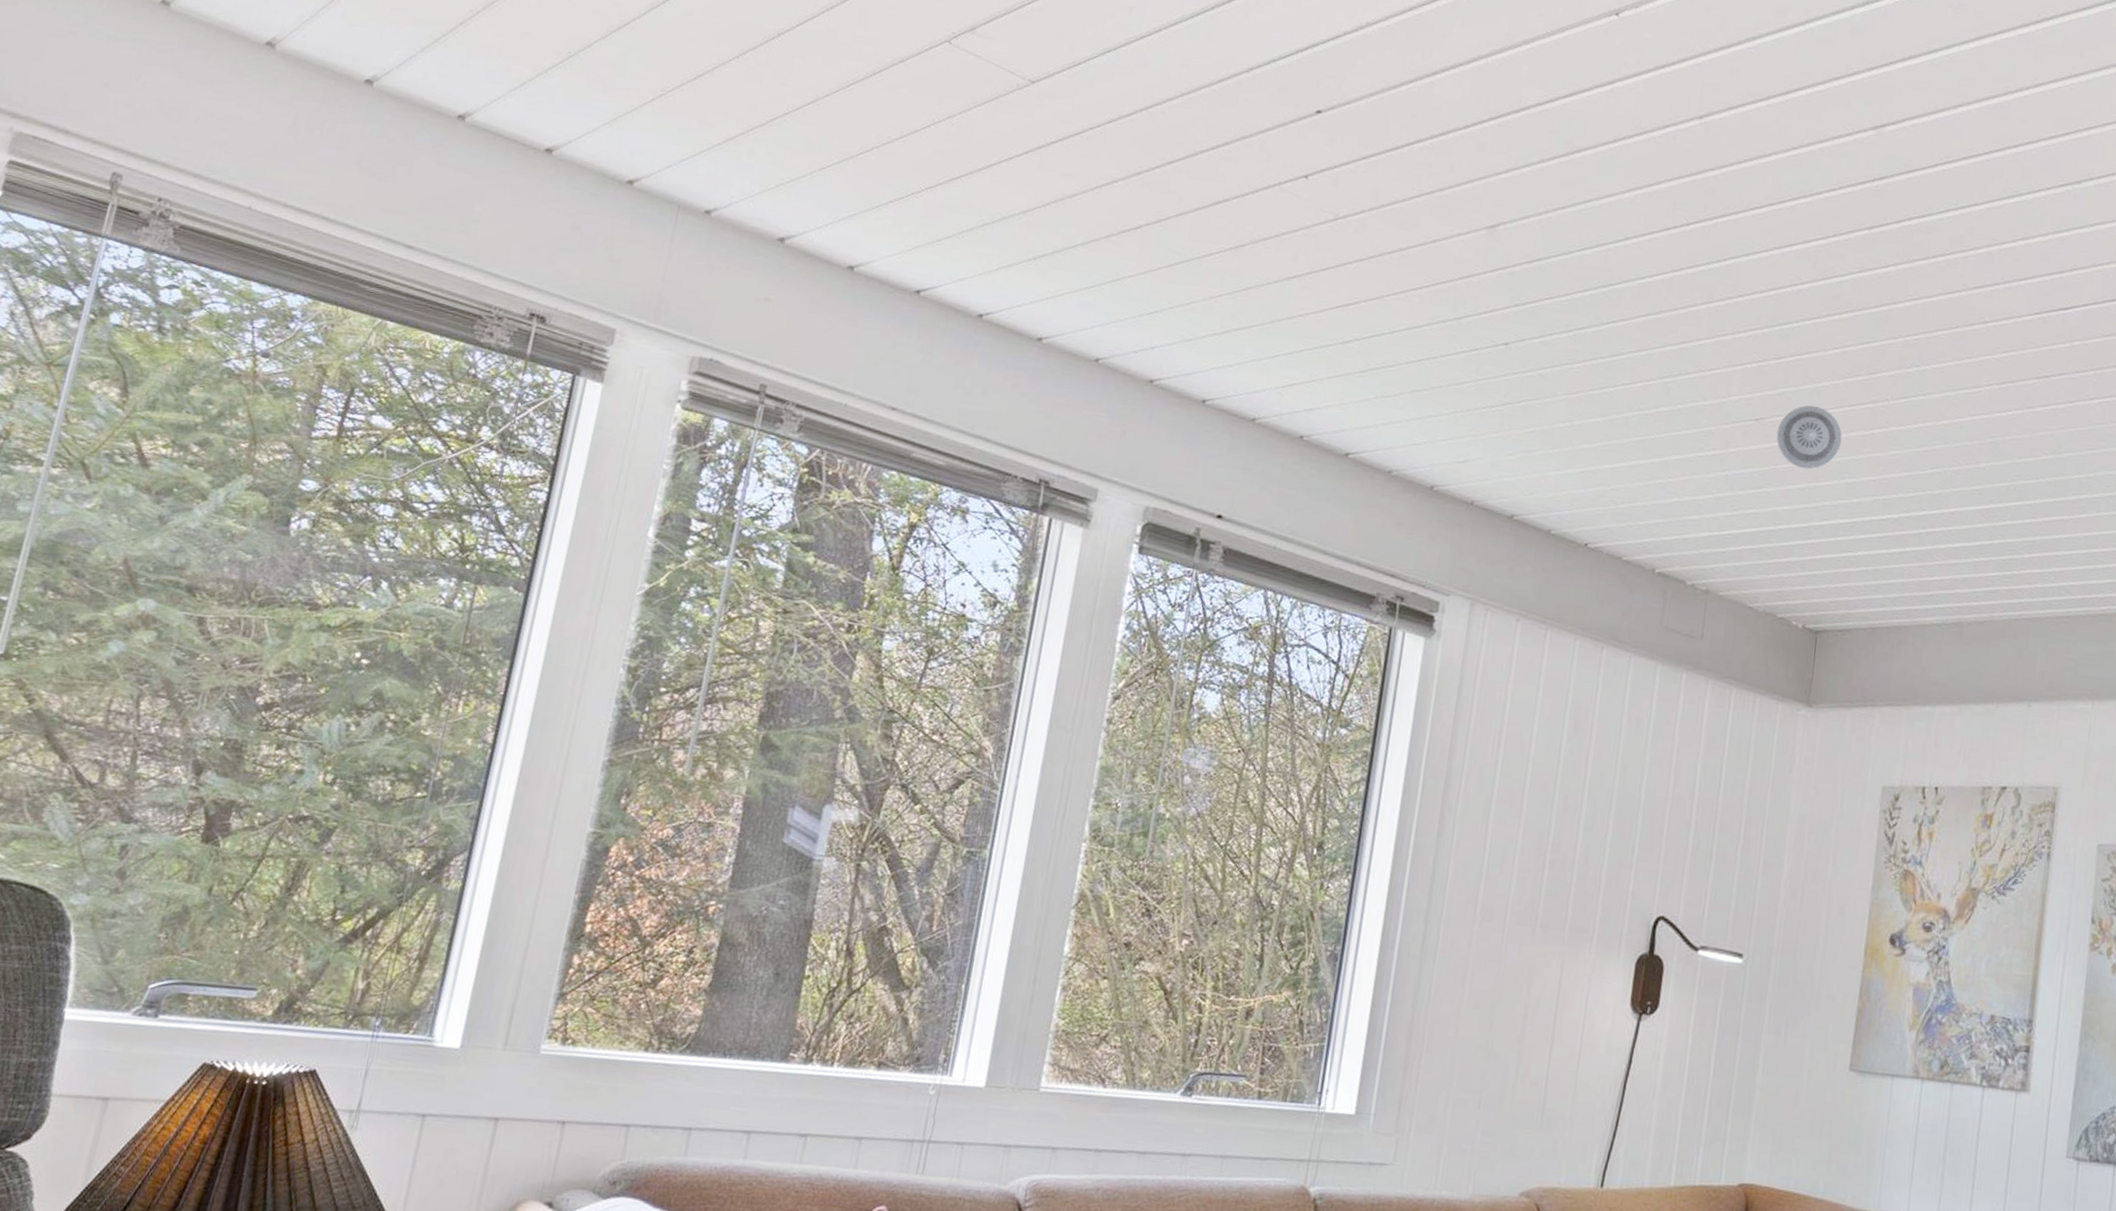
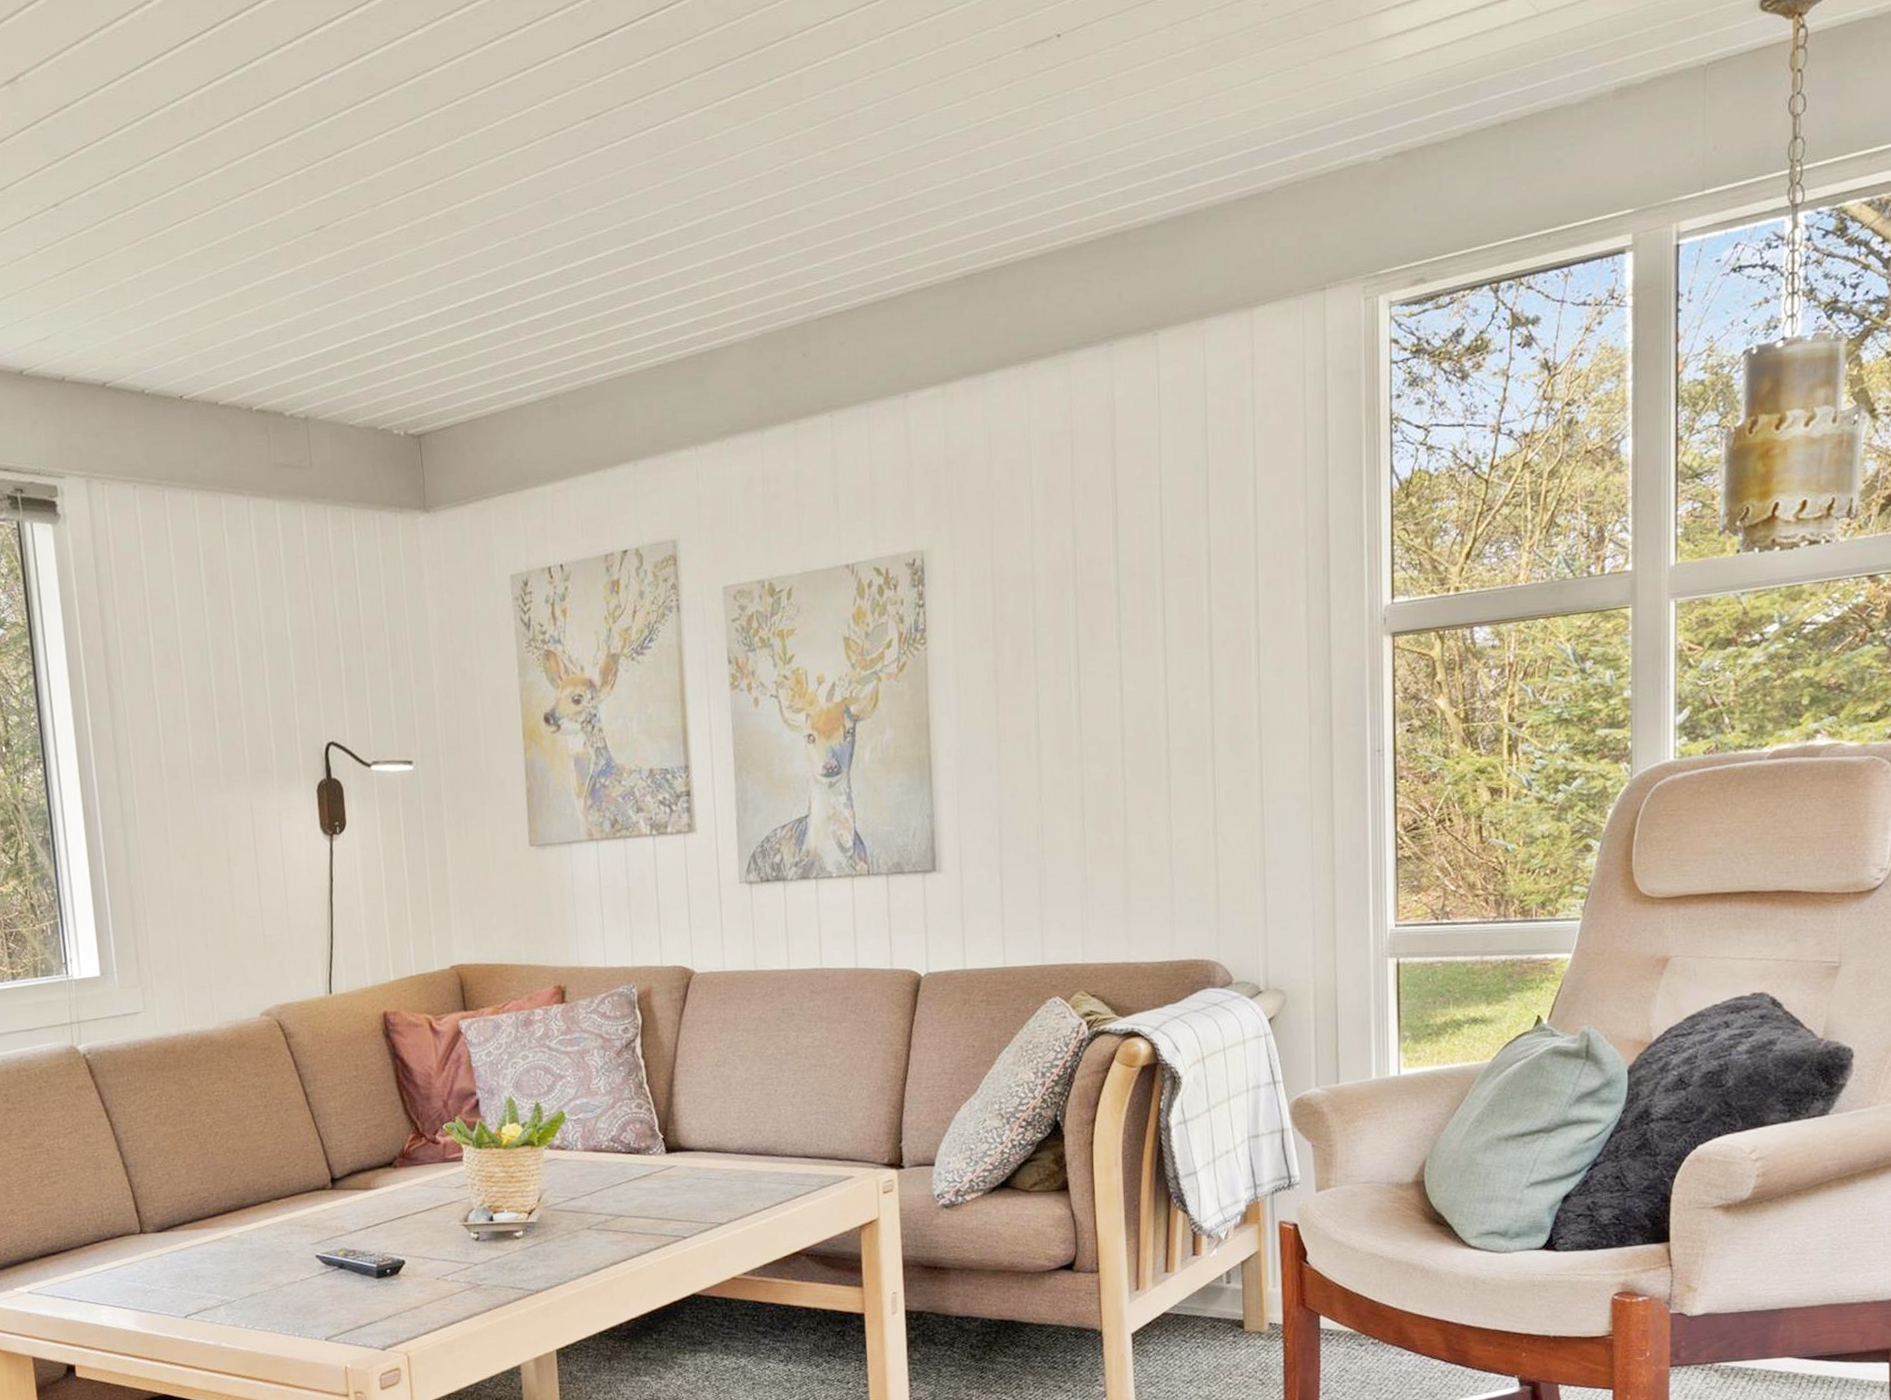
smoke detector: present [1776,405,1843,470] -> none [339,200,406,271]

